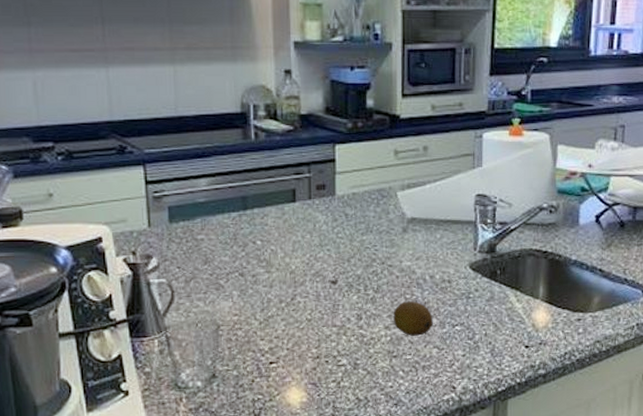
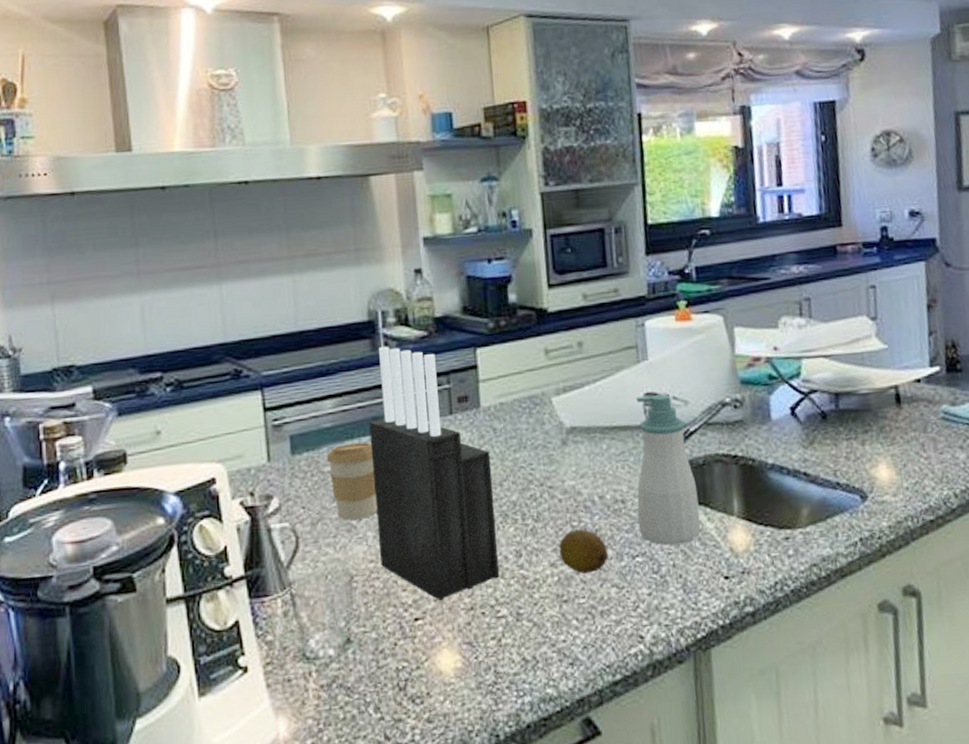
coffee cup: none [199,217,242,280] -> present [326,442,377,520]
knife block: none [238,136,343,349] -> present [369,346,499,601]
soap bottle: none [460,197,511,319] -> present [636,394,701,546]

